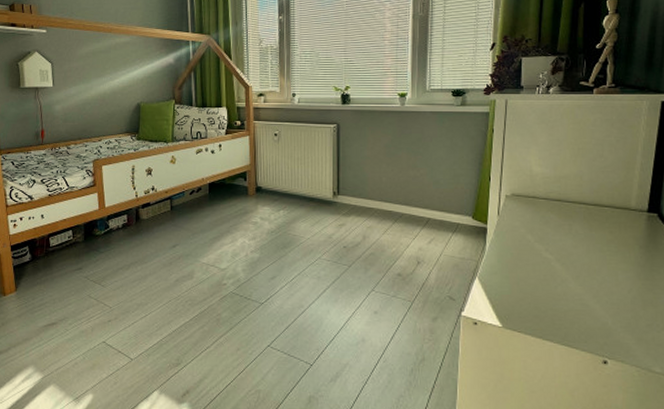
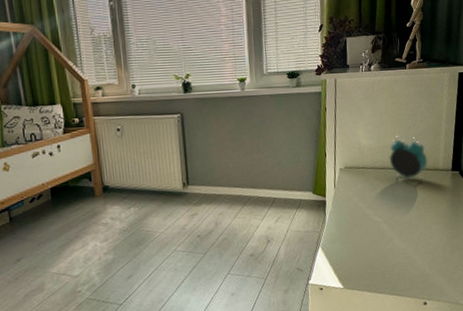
alarm clock: none [566,166,616,219] -> present [389,135,428,181]

